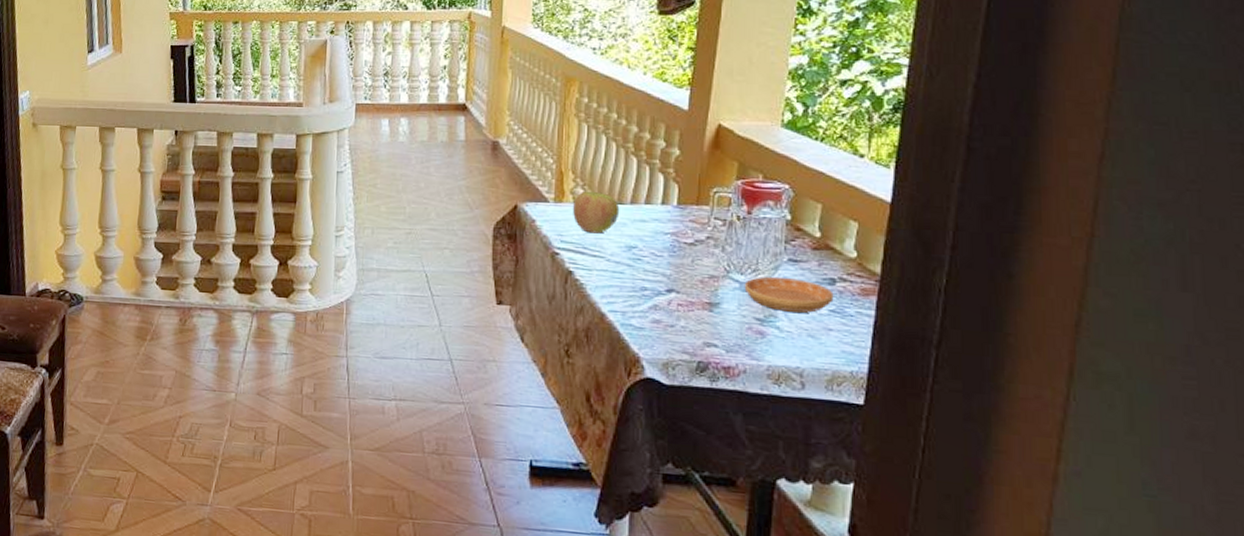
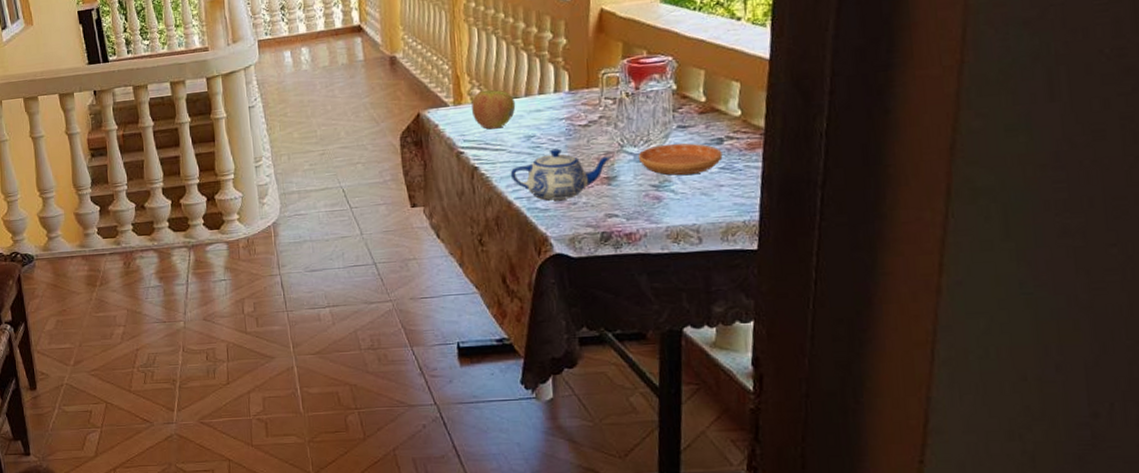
teapot: none [606,264,717,320] -> present [510,148,612,201]

